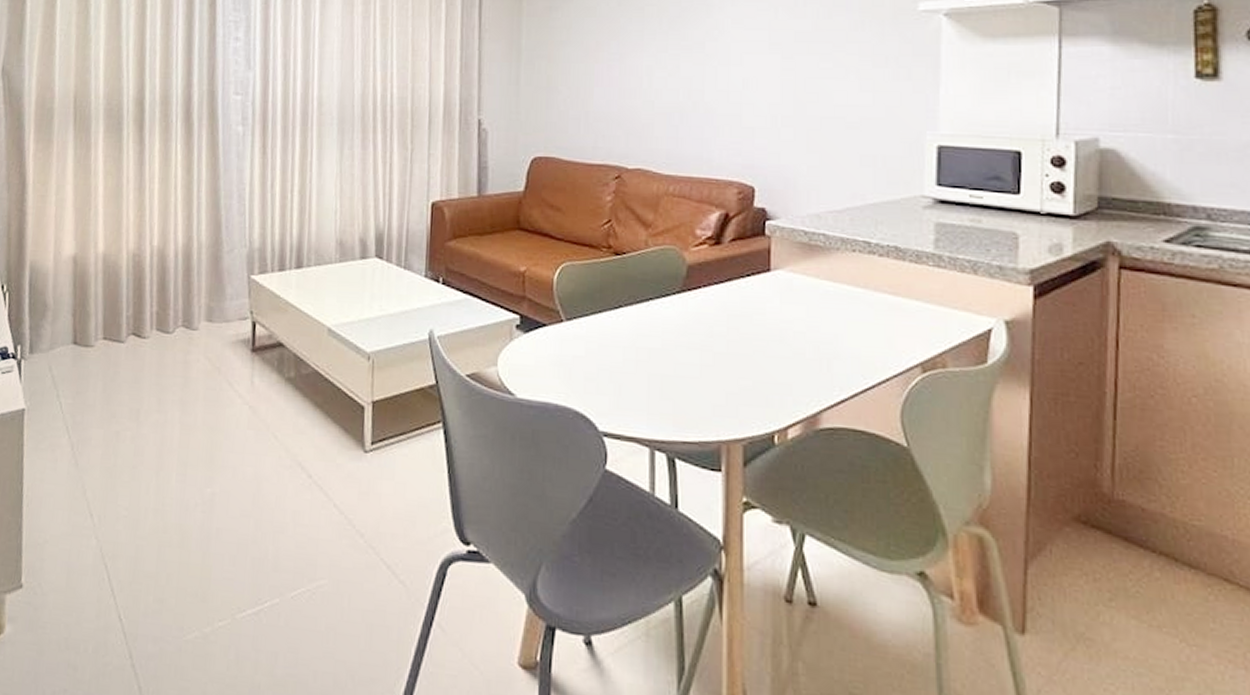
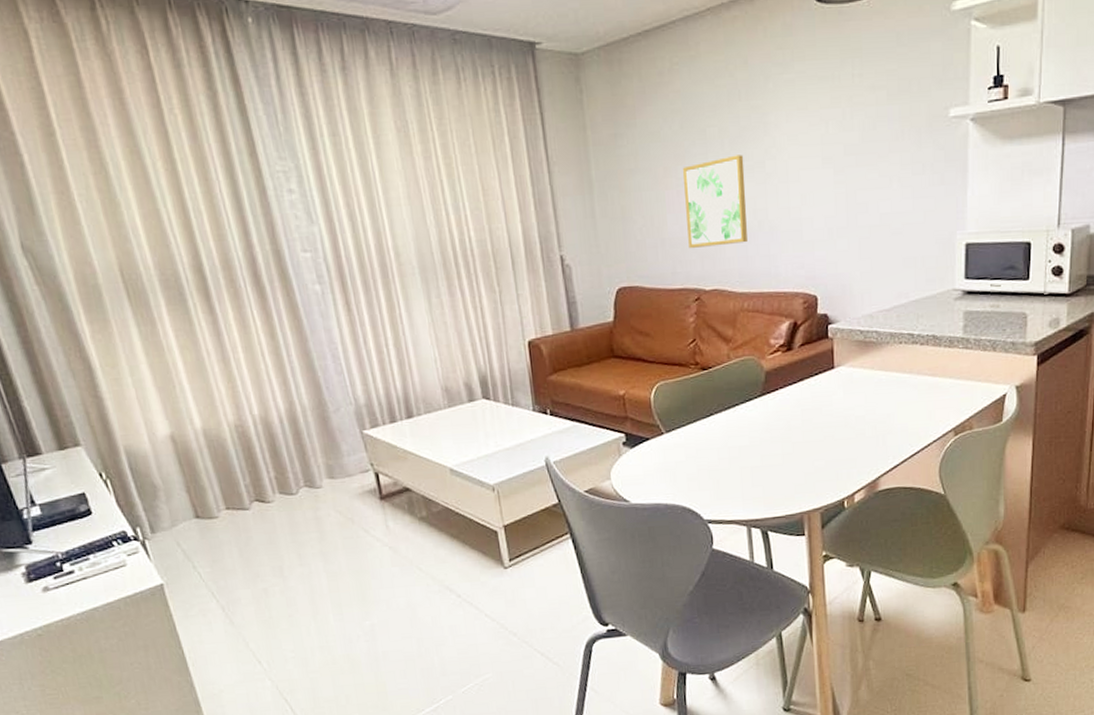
wall art: none [614,34,682,124] -> present [683,155,747,248]

